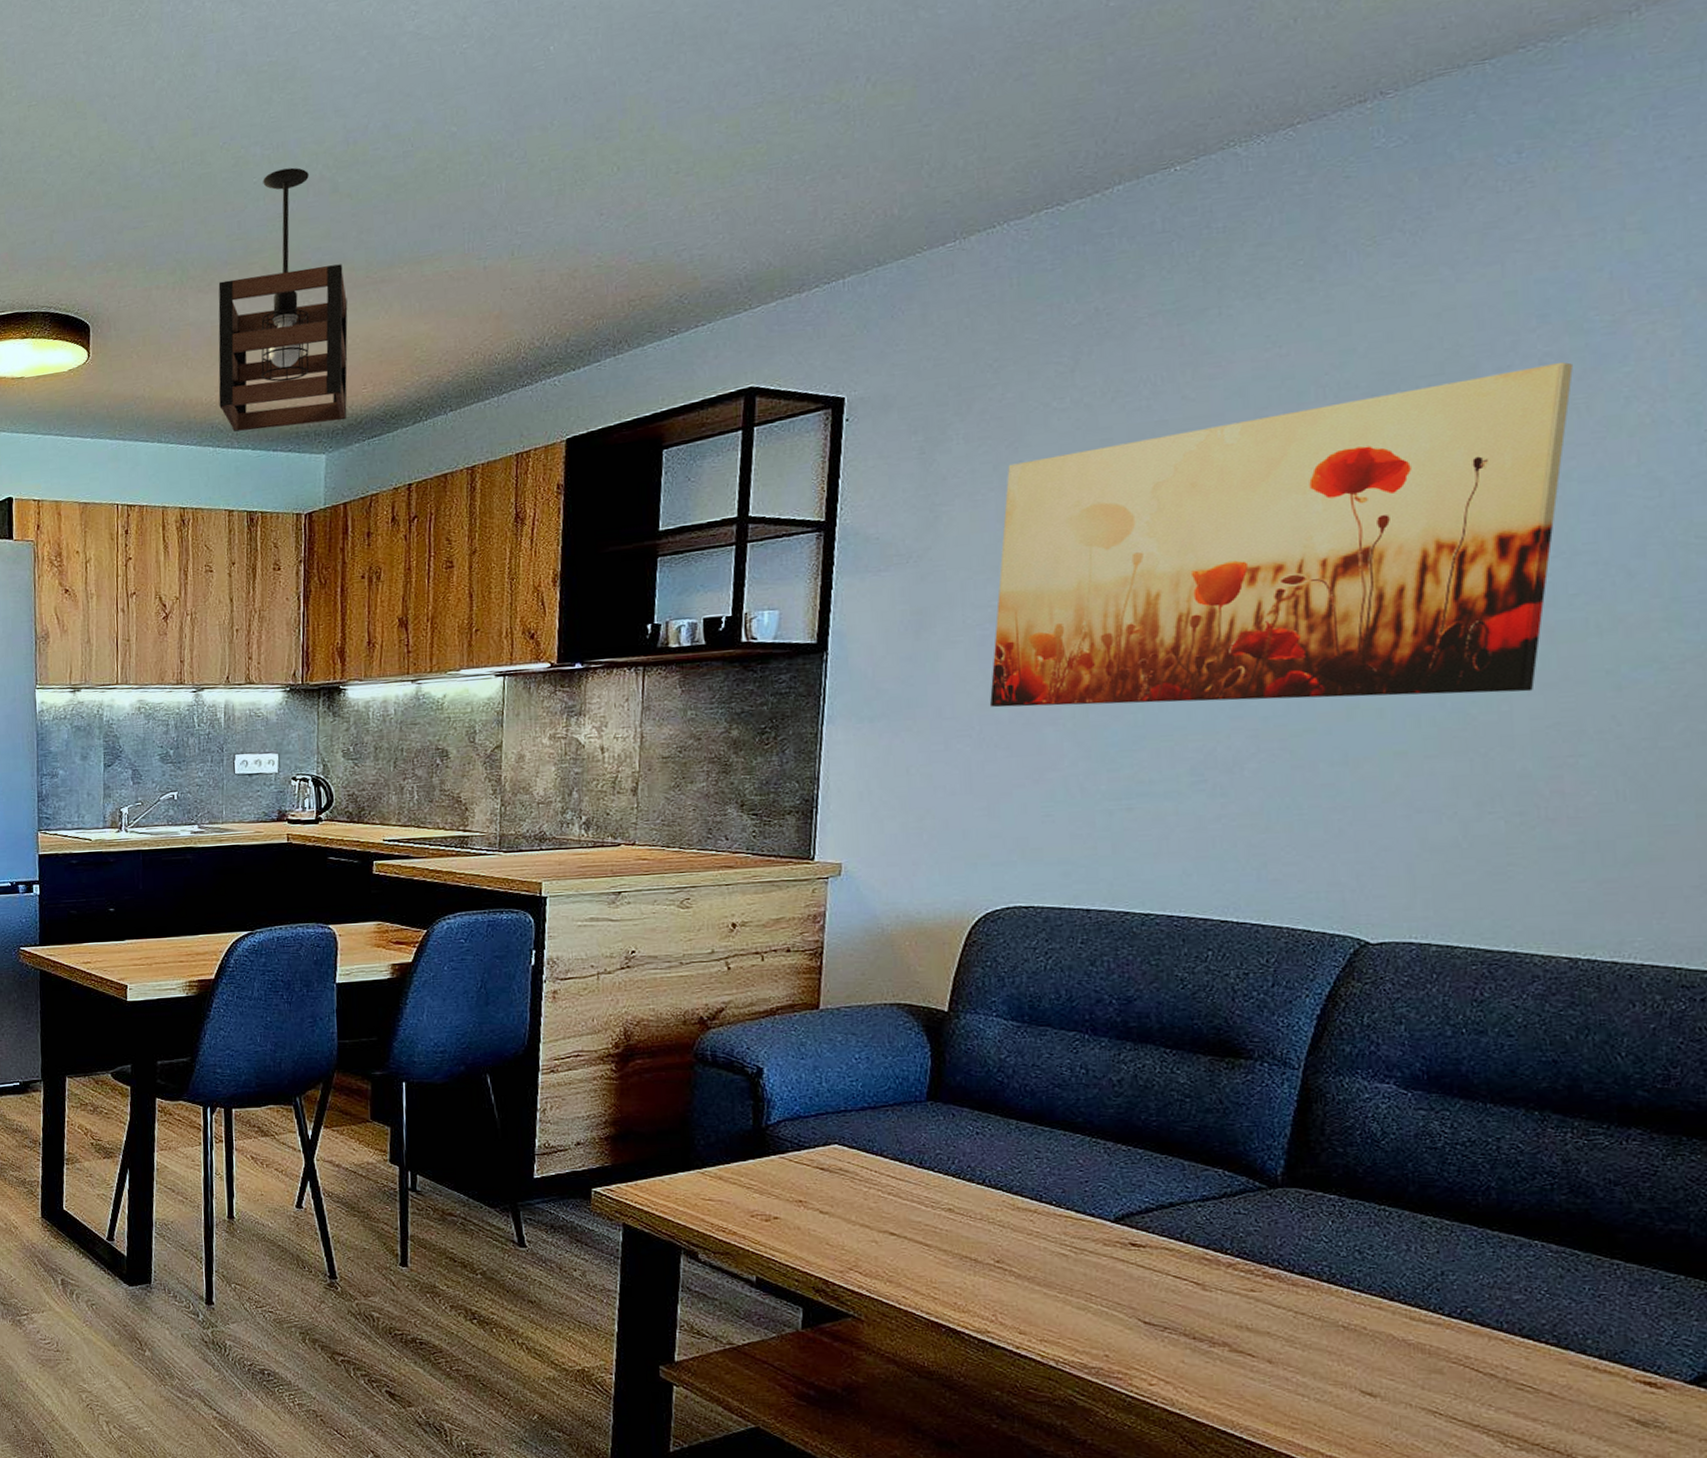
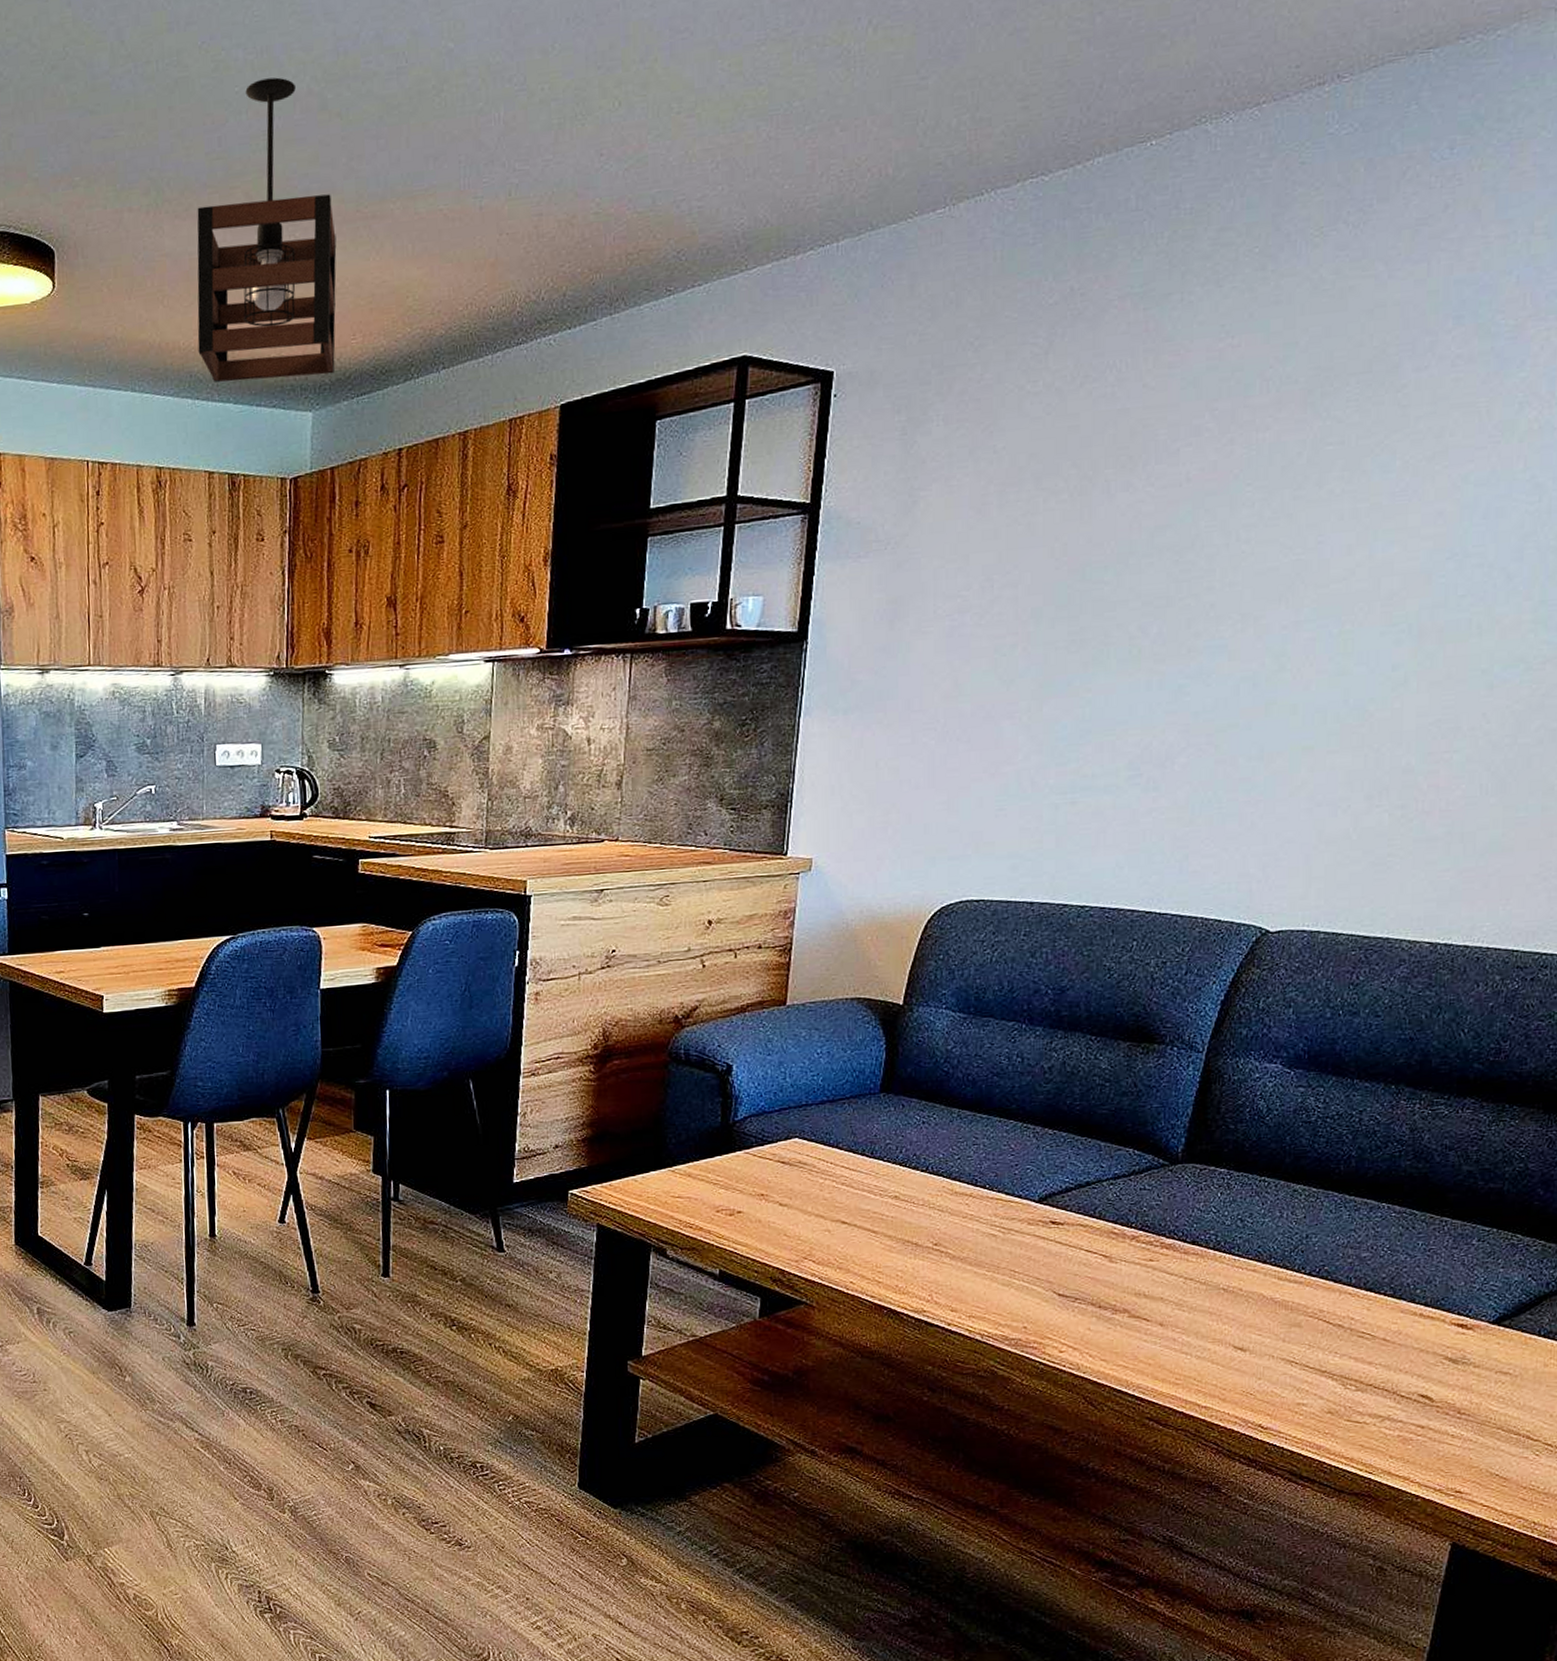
wall art: present [989,361,1573,708] -> none [954,364,1479,700]

